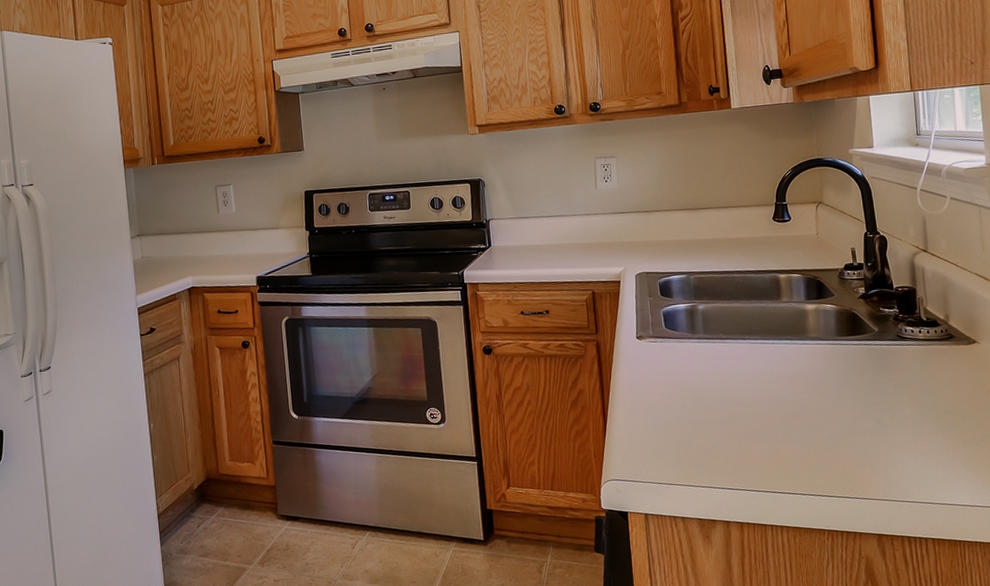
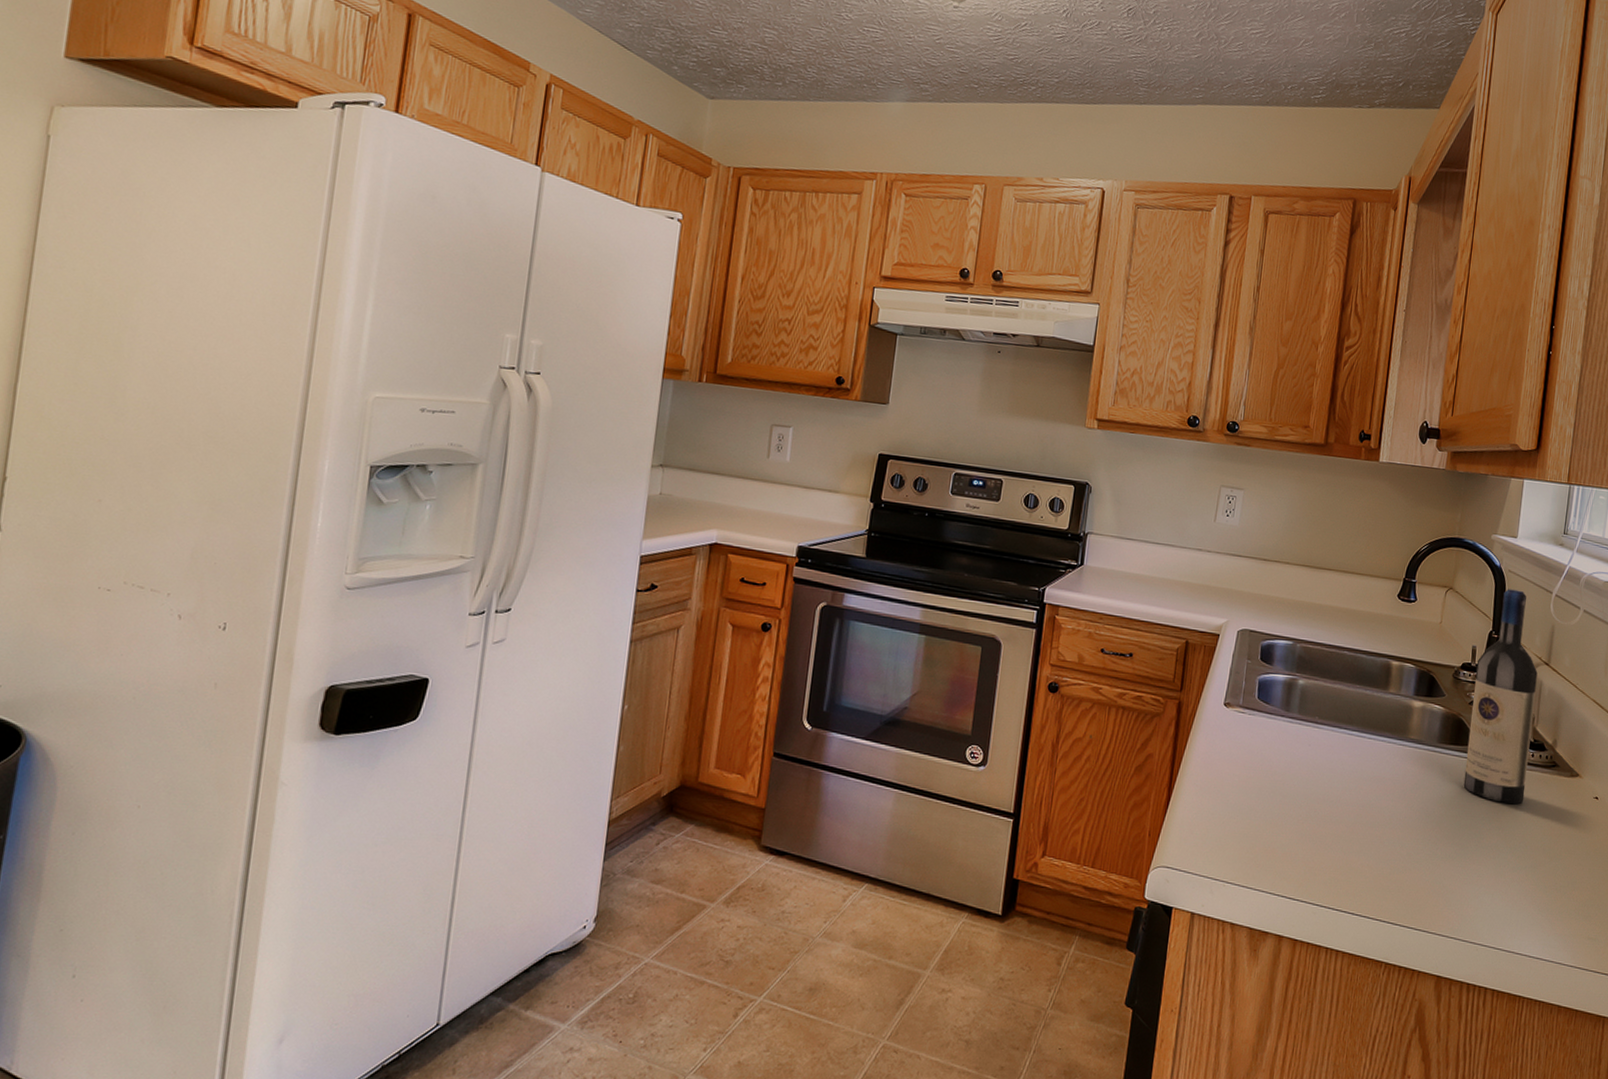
wine bottle: none [858,192,928,378] -> present [1463,589,1538,804]

